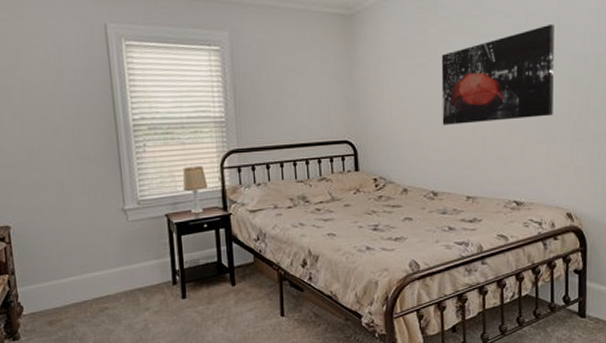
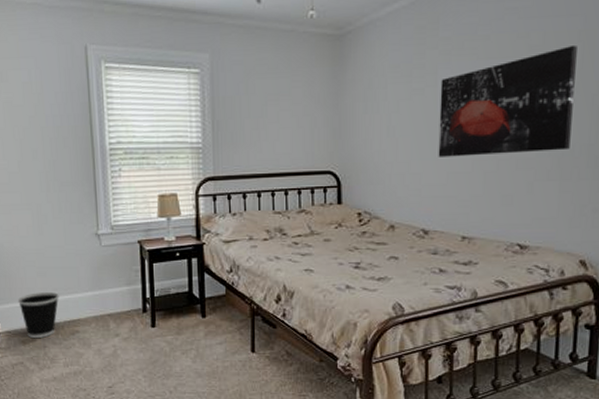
wastebasket: none [42,270,86,319] -> present [17,292,59,339]

